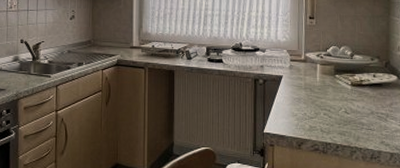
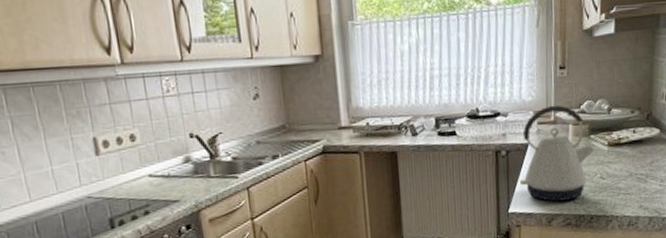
kettle: none [274,47,341,128] -> present [519,105,596,202]

